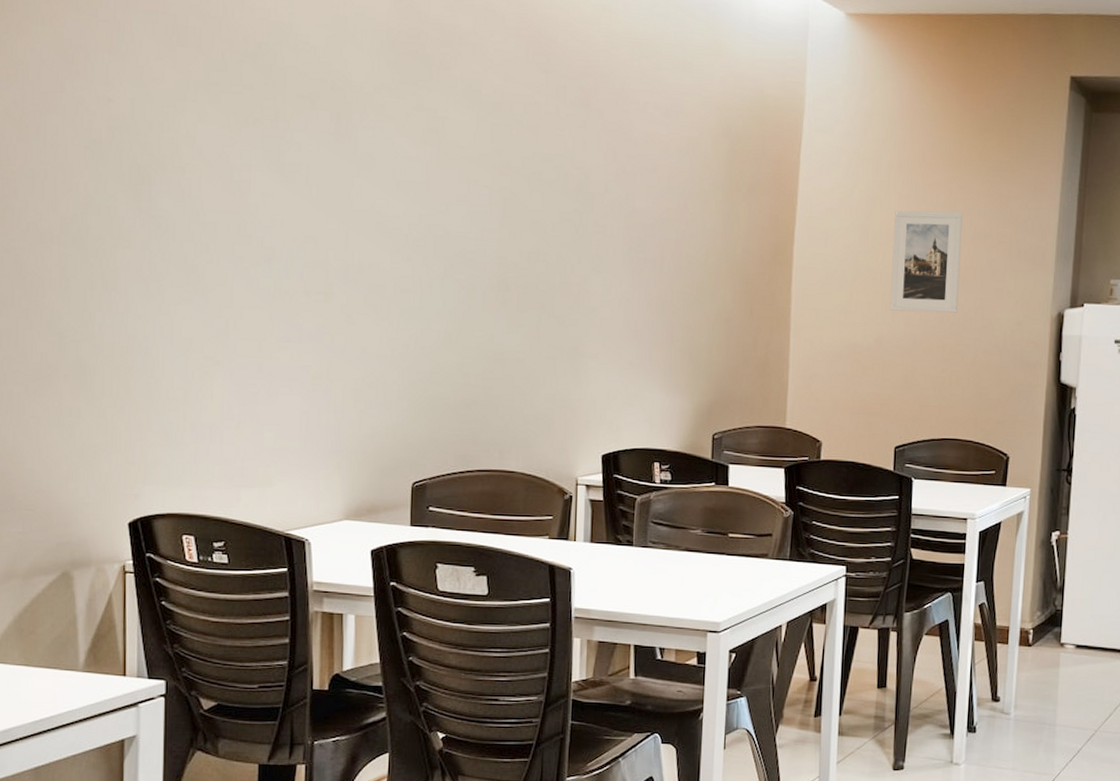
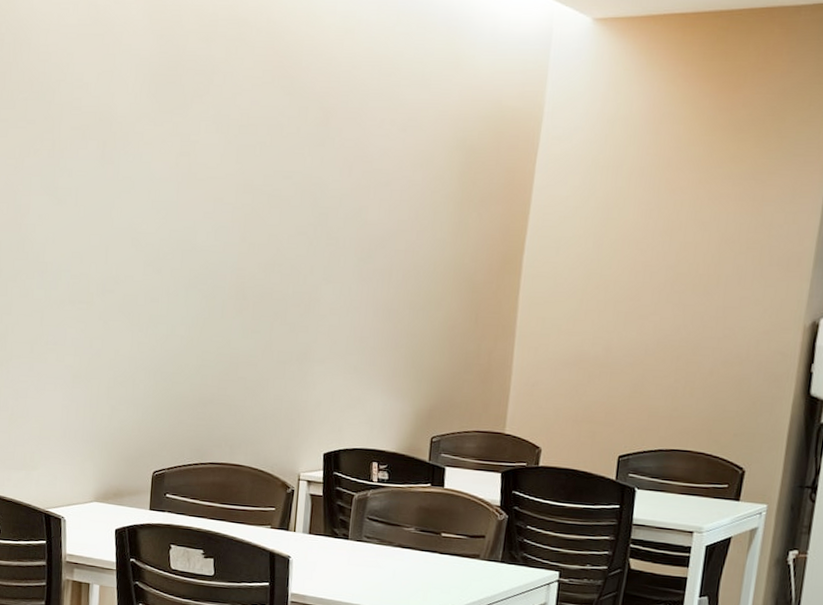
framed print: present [890,210,963,313] -> none [622,217,709,322]

